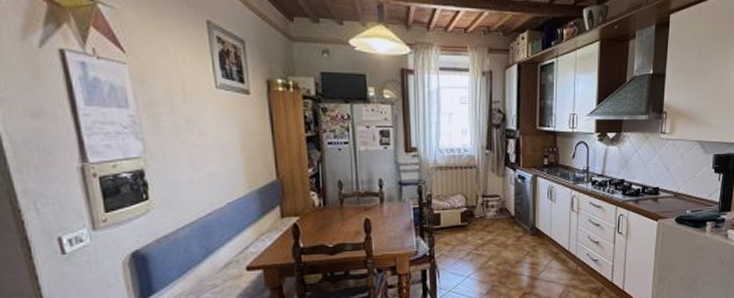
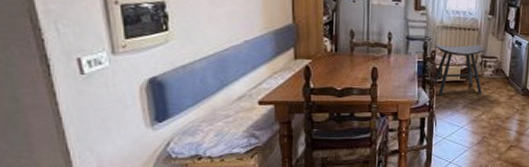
stool: none [430,183,486,244] -> present [432,43,485,96]

